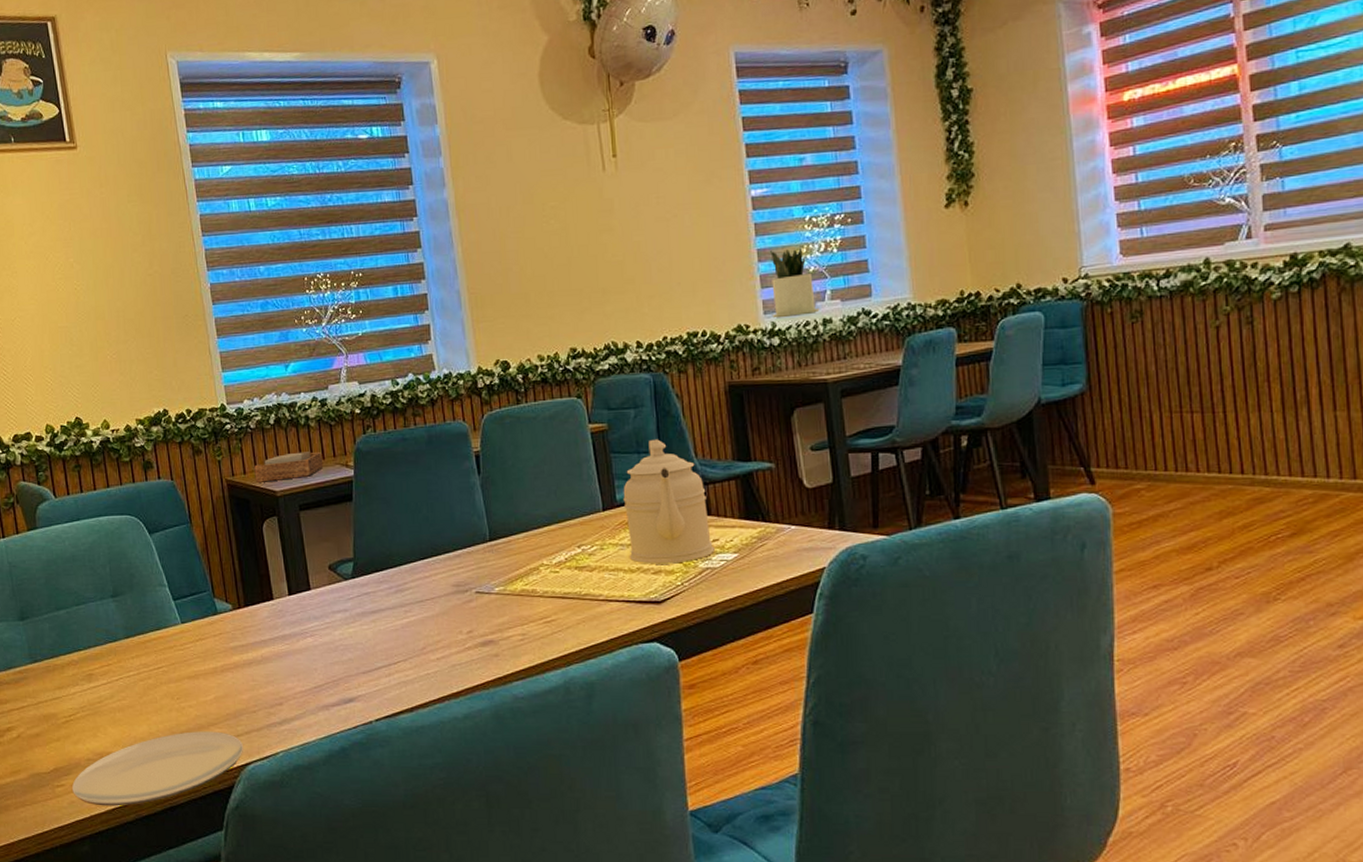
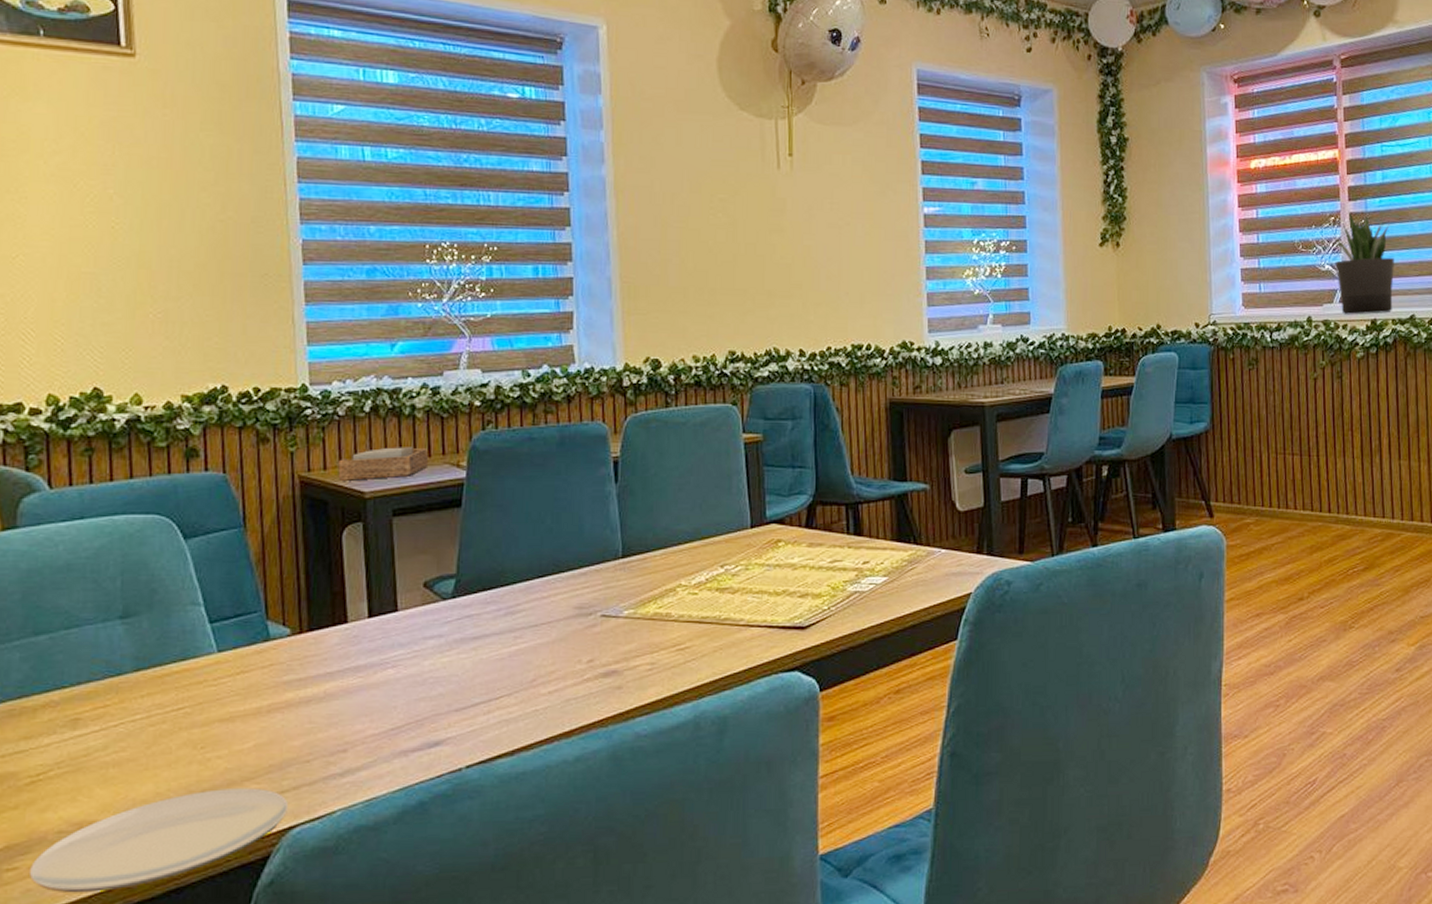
coffeepot: present [623,439,715,565] -> none [773,454,864,587]
planter: present [770,244,820,319] -> none [936,267,982,338]
planter: none [1236,132,1320,252] -> present [1334,210,1394,315]

